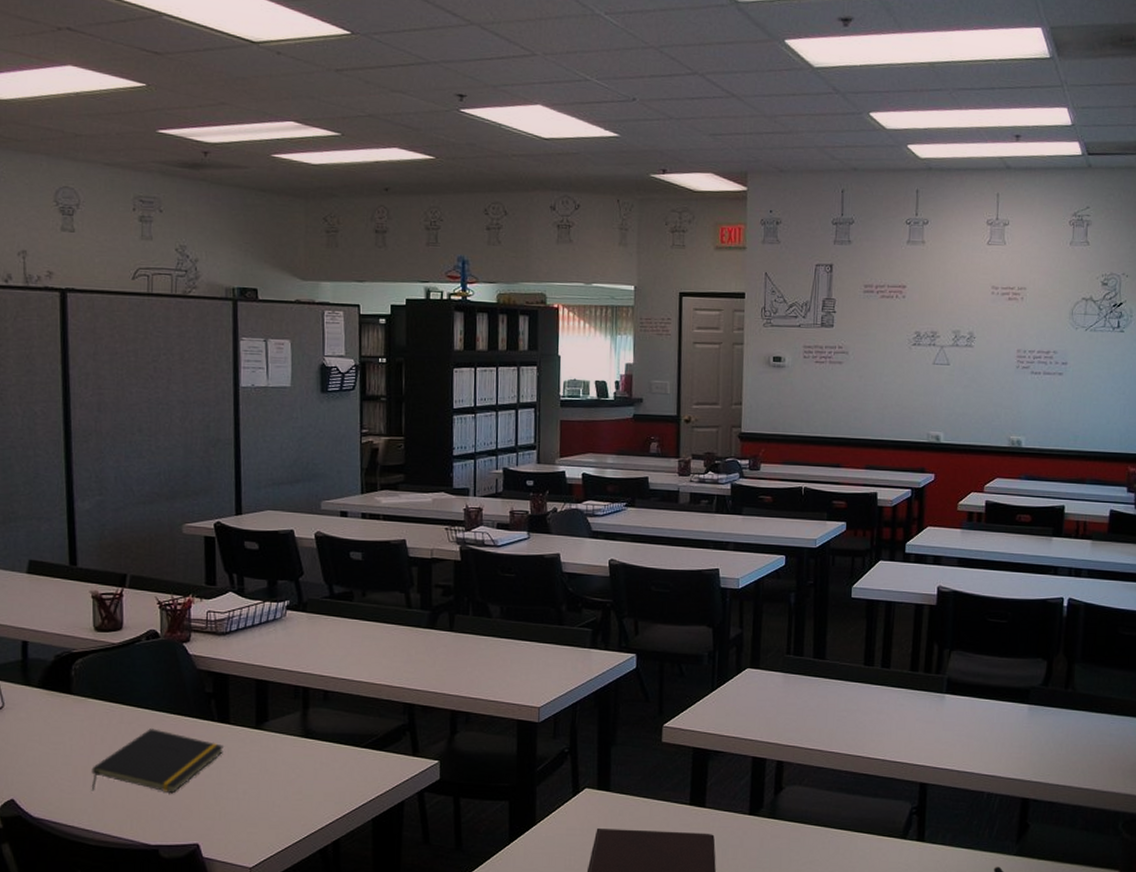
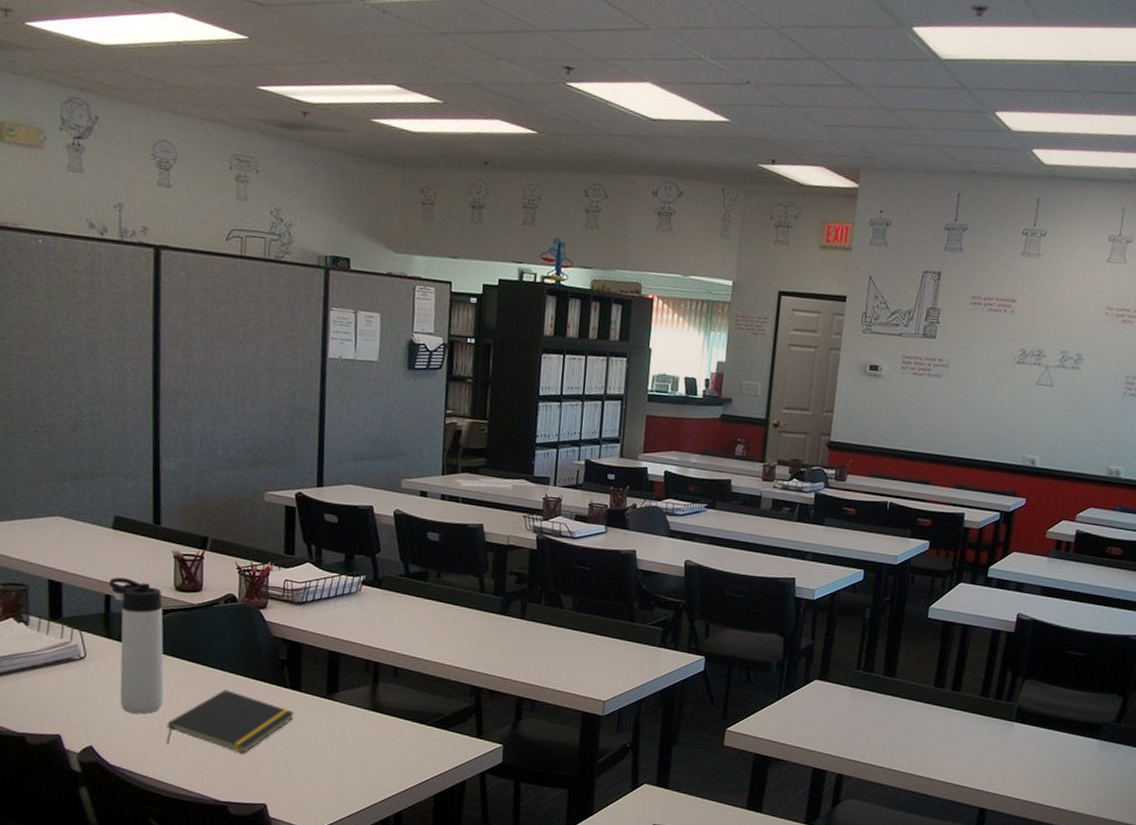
thermos bottle: none [26,622,87,761] -> present [109,577,164,714]

